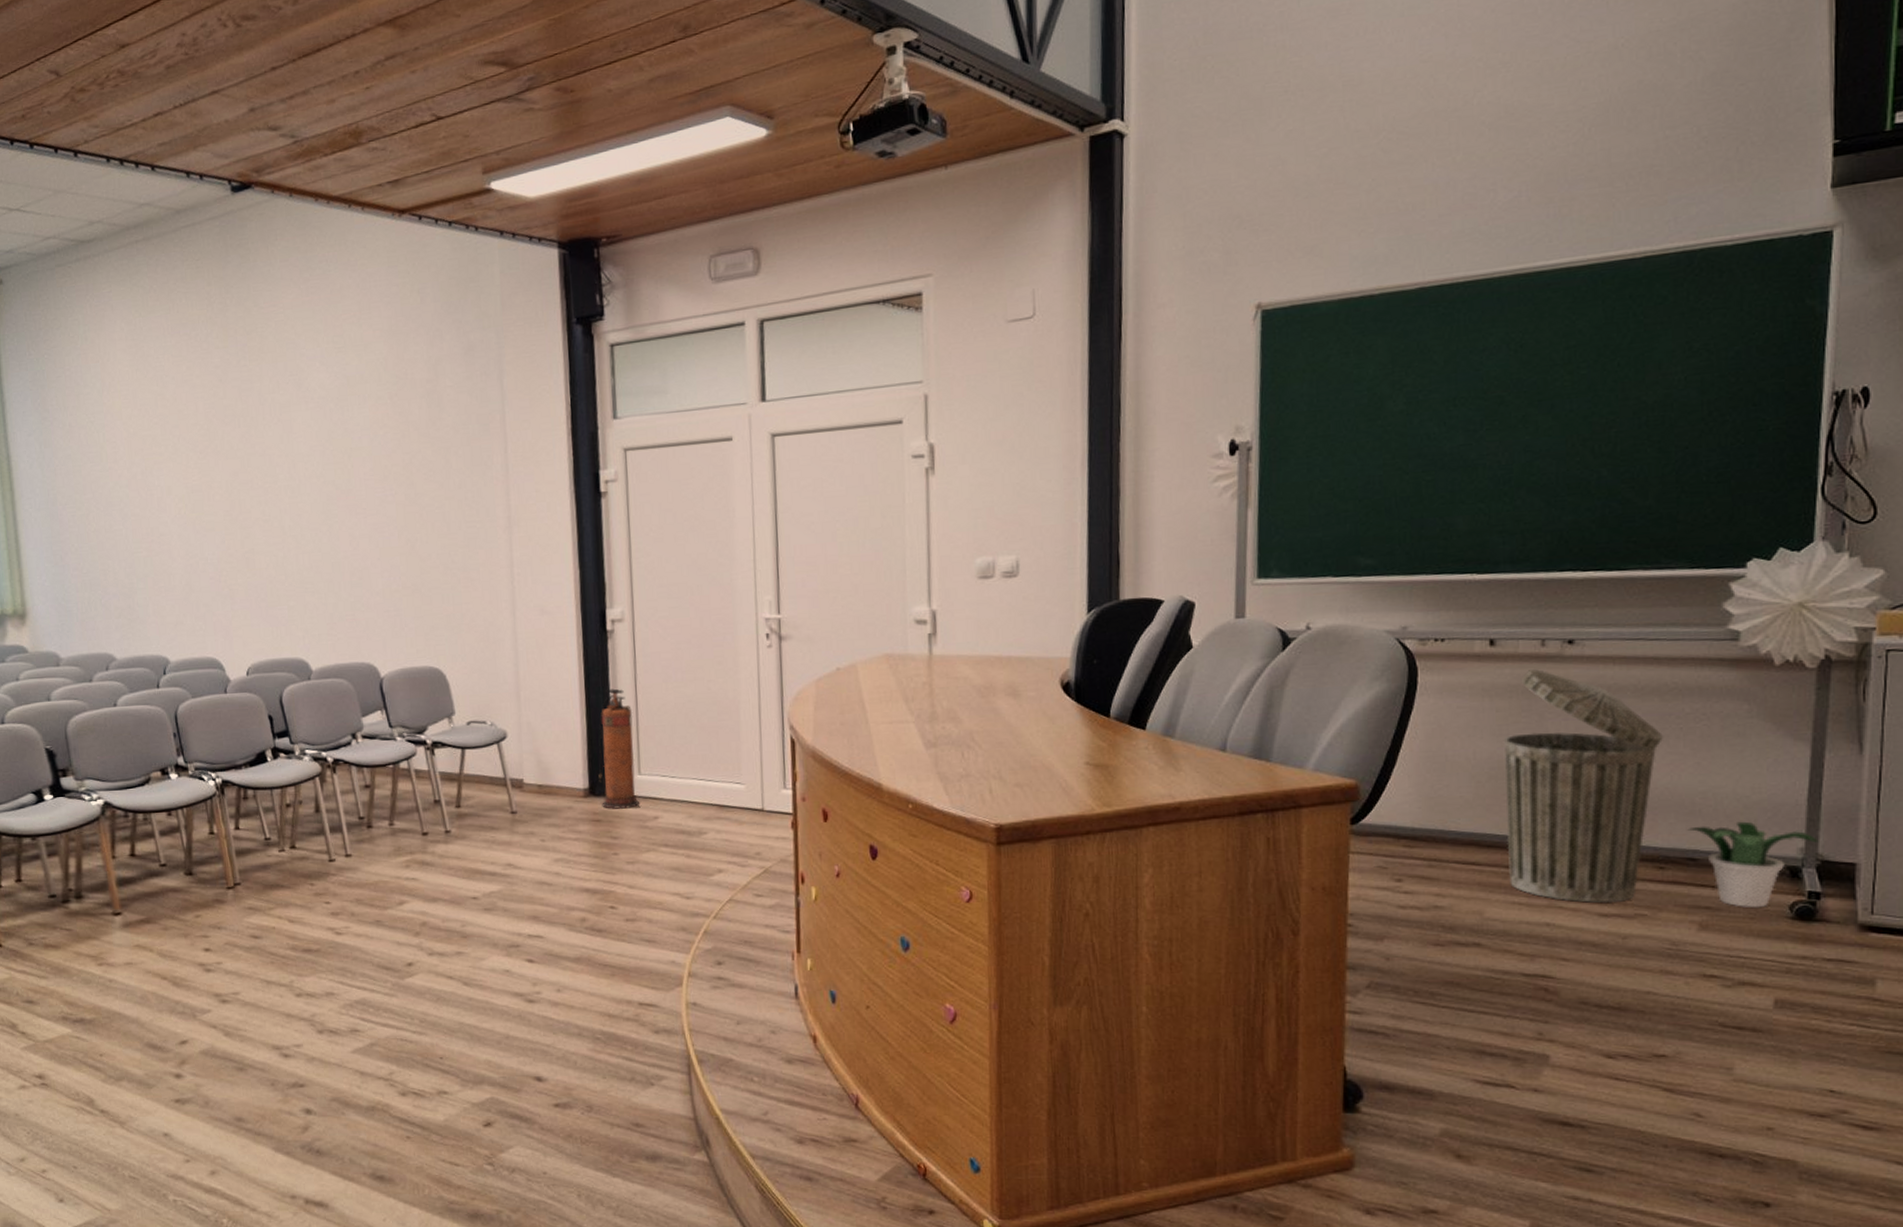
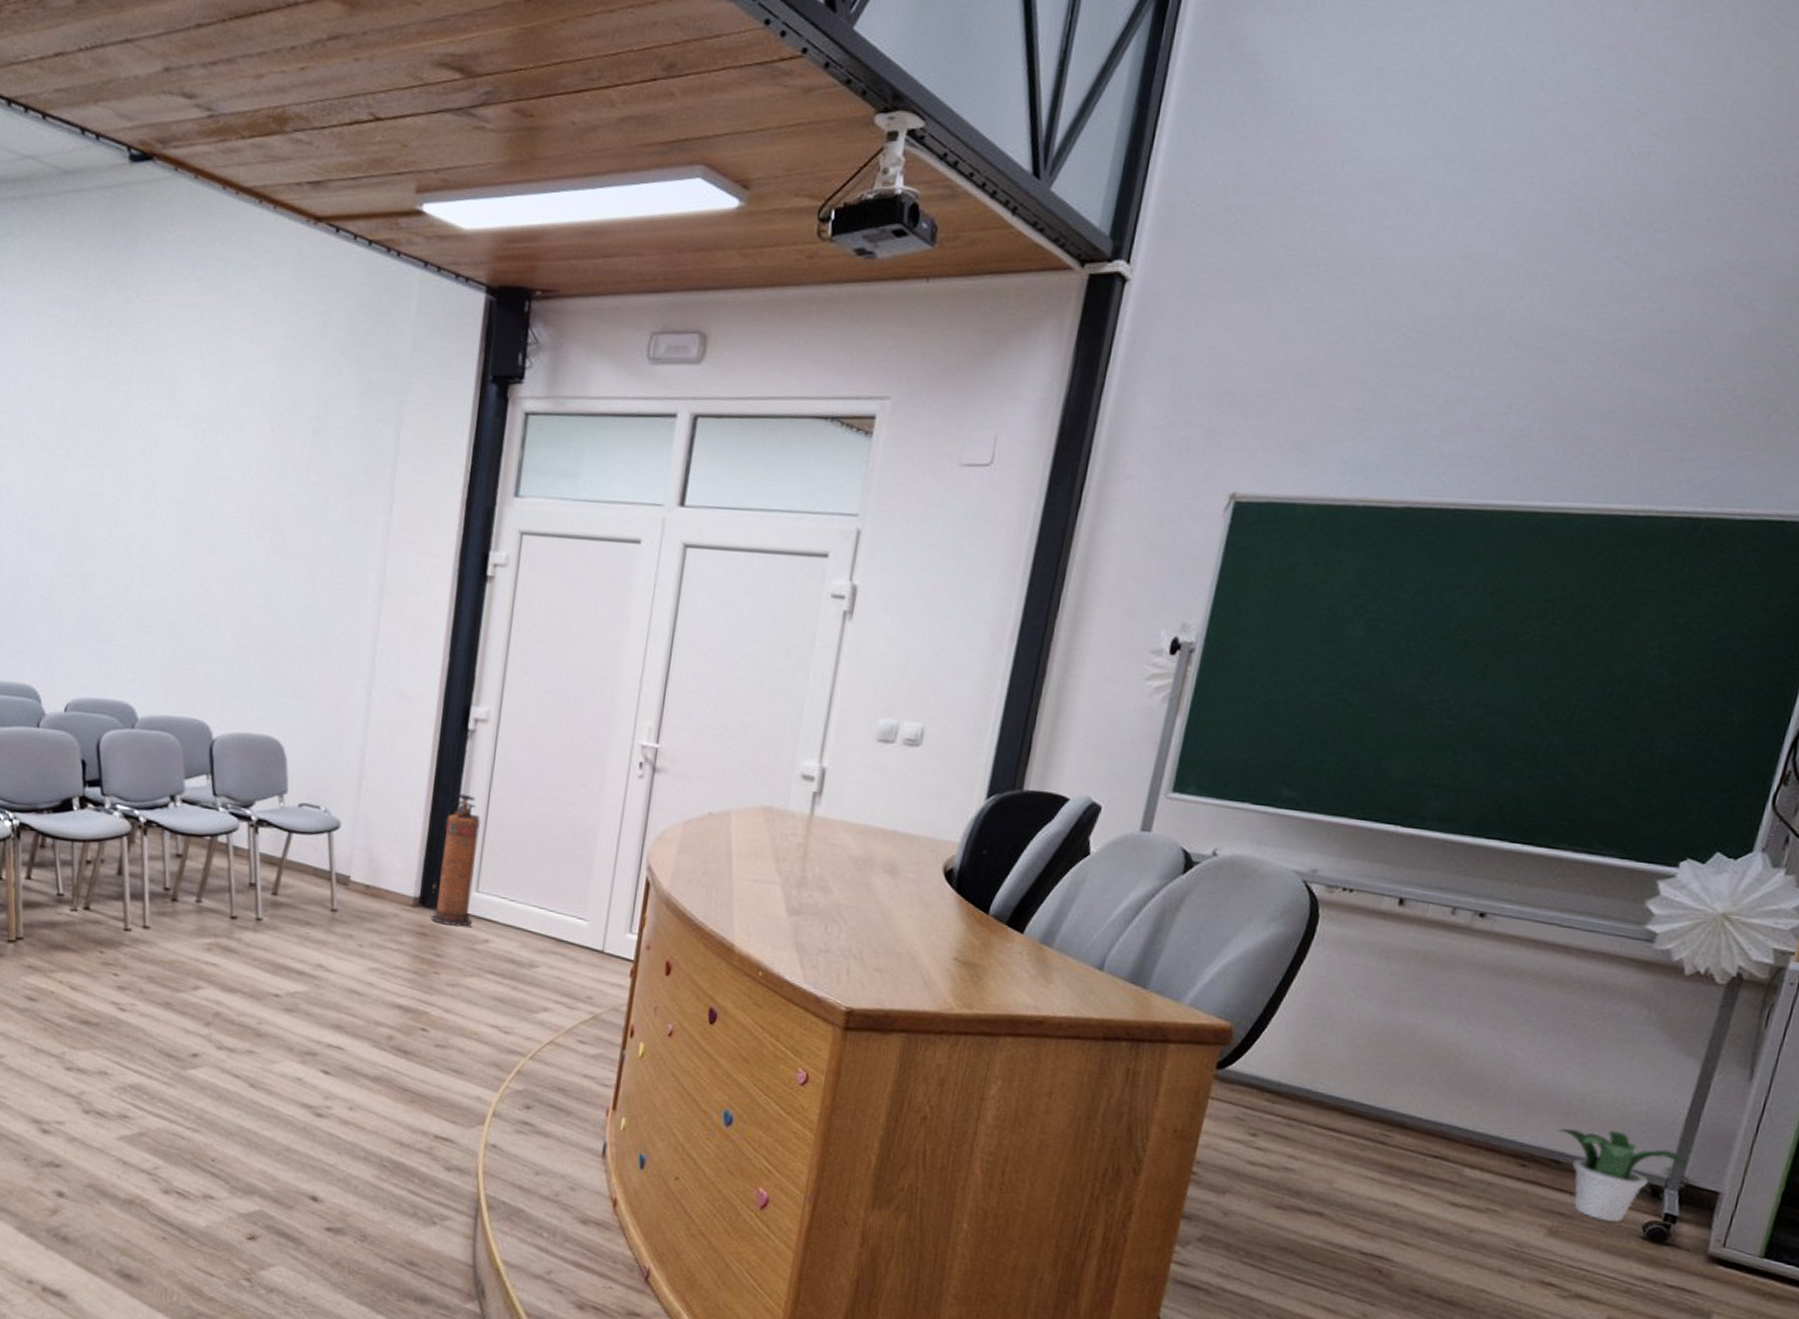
trash can: present [1503,668,1664,904] -> none [1366,936,1556,1194]

